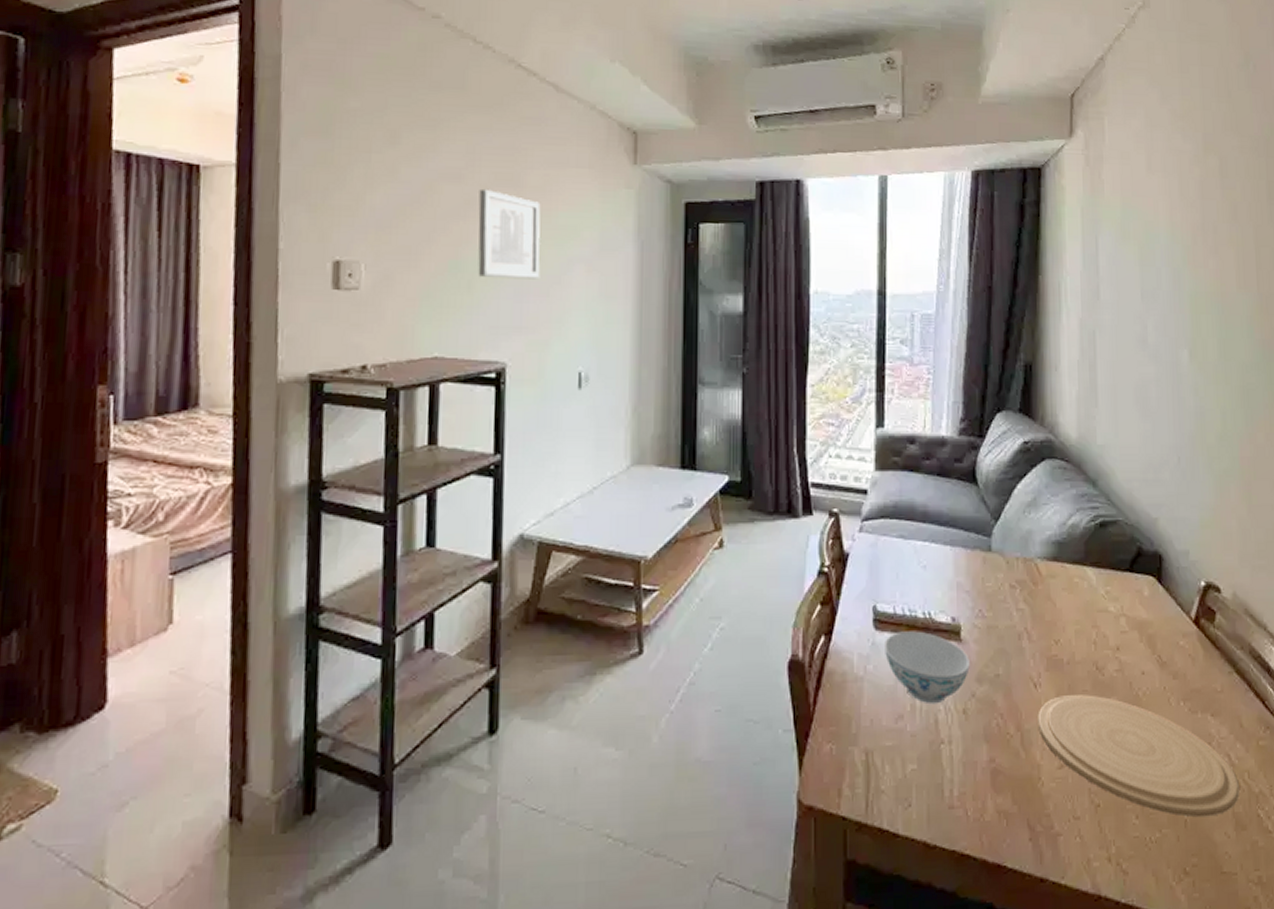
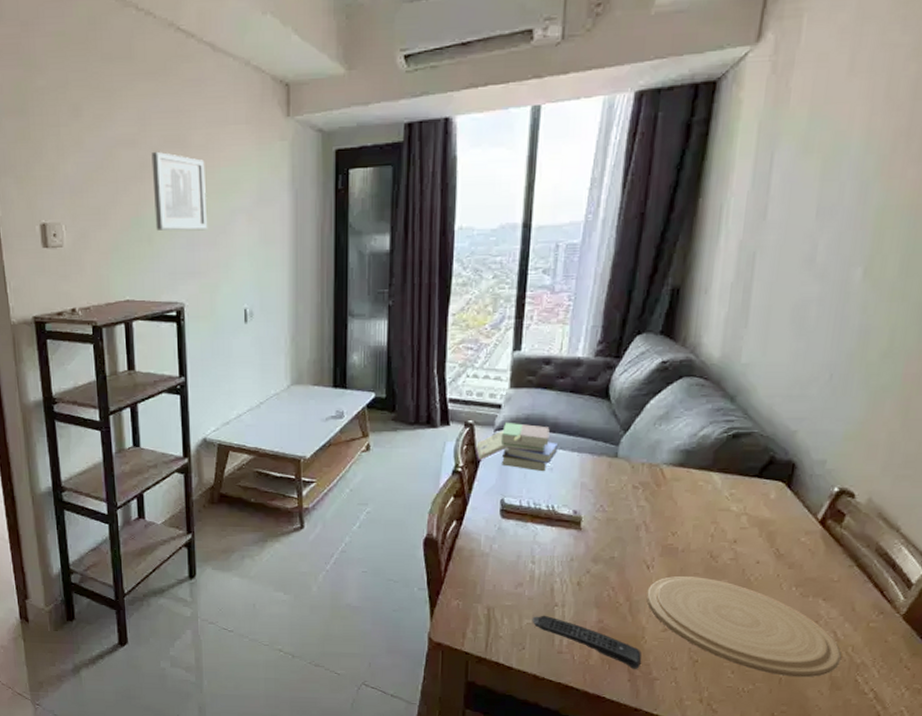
book: none [841,510,929,571] -> present [475,422,558,472]
bowl: present [885,631,970,705] -> none [509,520,587,577]
remote control: none [917,756,1040,823] -> present [532,615,642,669]

